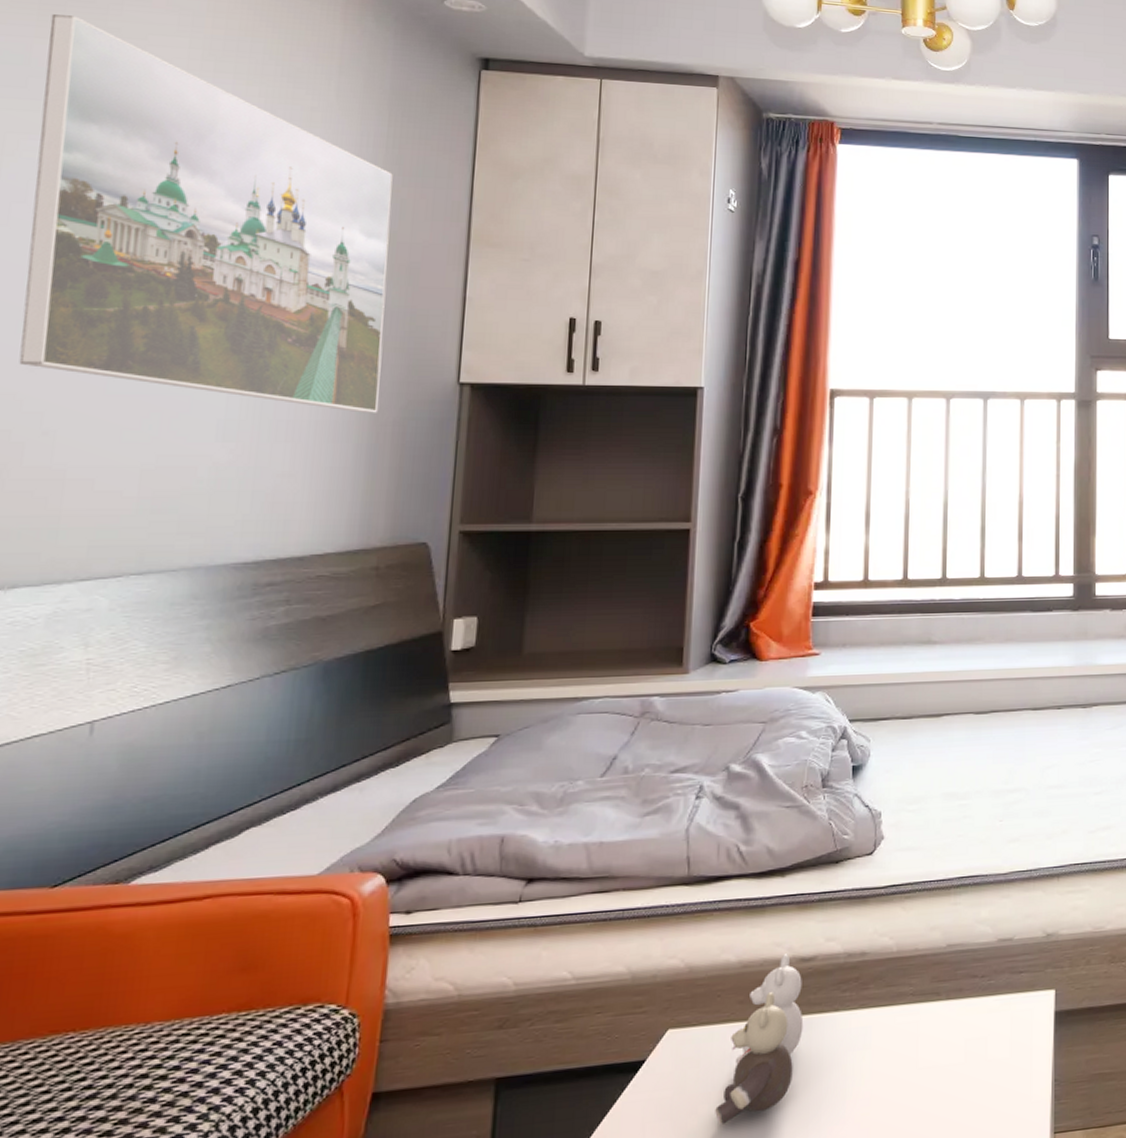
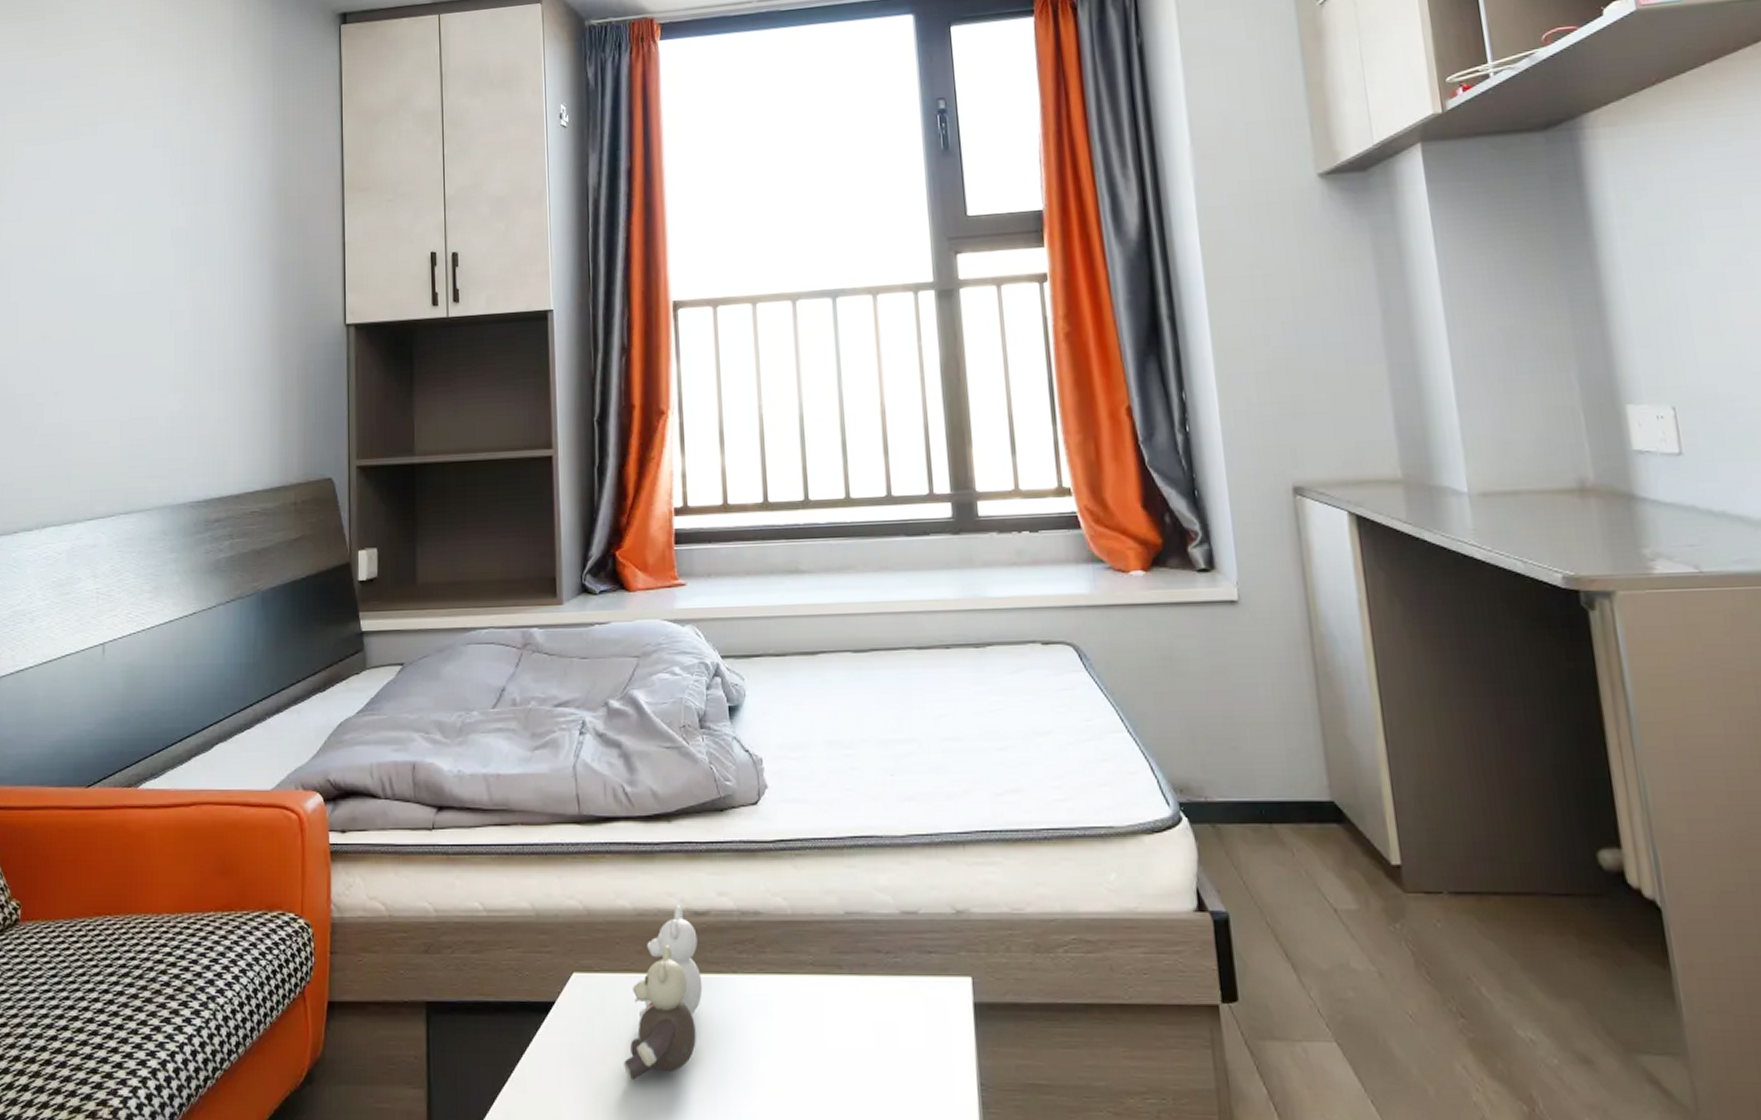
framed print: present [19,14,393,413] -> none [35,35,285,359]

